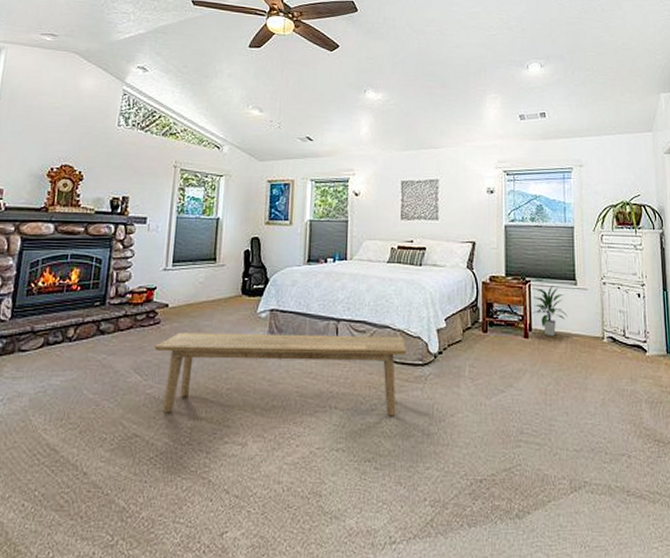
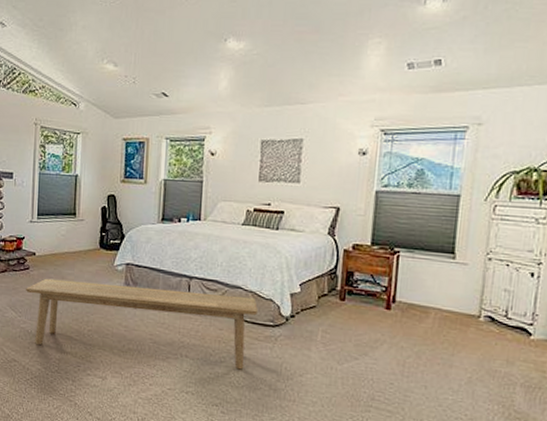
indoor plant: present [531,284,568,336] -> none [397,257,440,310]

